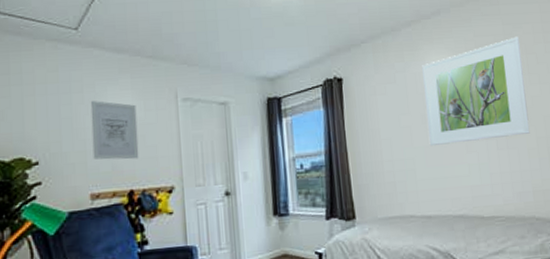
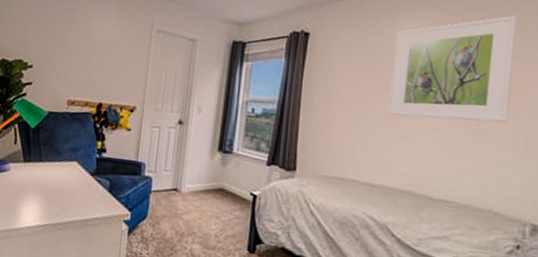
wall art: present [90,101,139,160] -> none [75,21,117,77]

